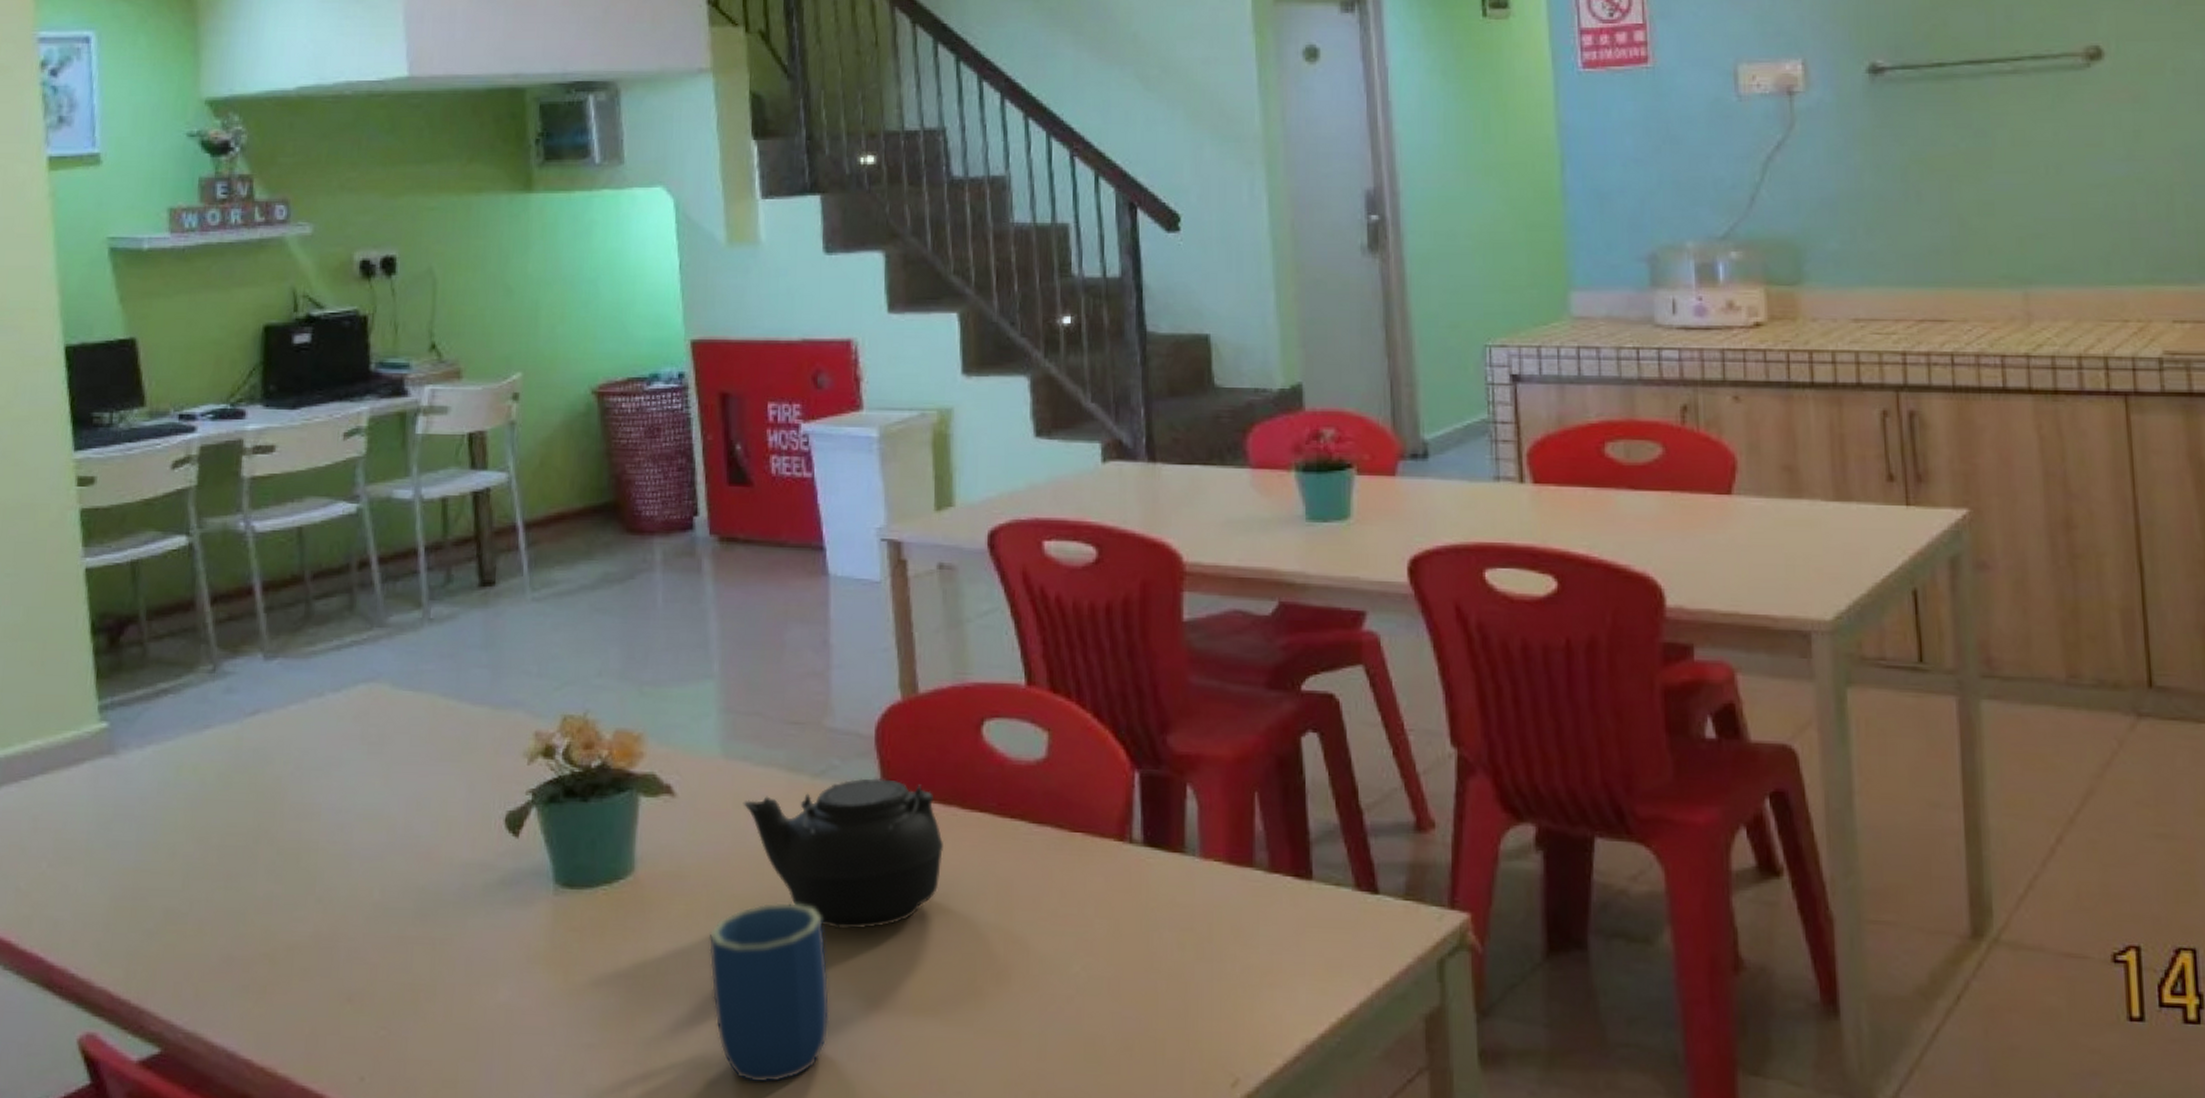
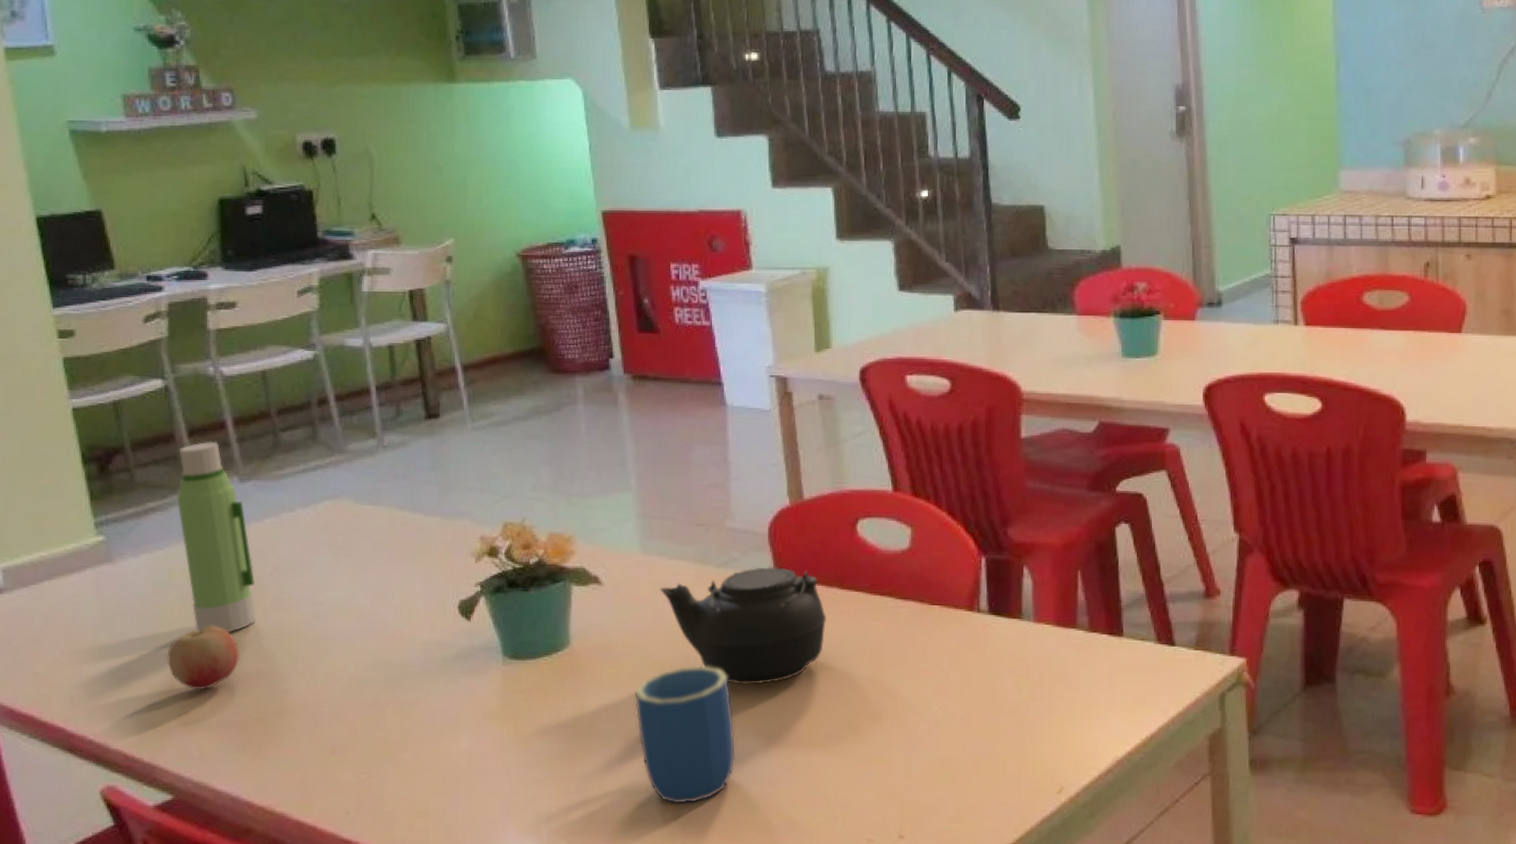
fruit: none [166,836,250,916] -> present [167,626,240,691]
water bottle: none [192,610,273,845] -> present [176,441,255,633]

